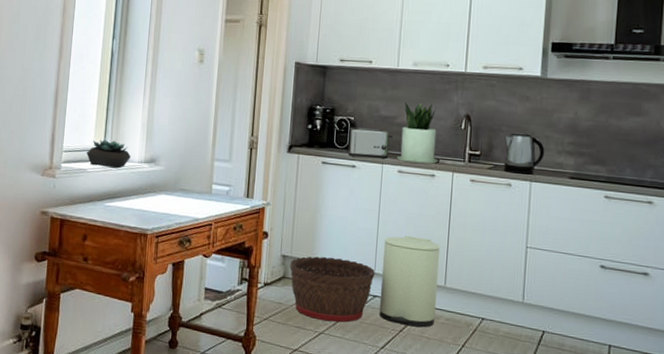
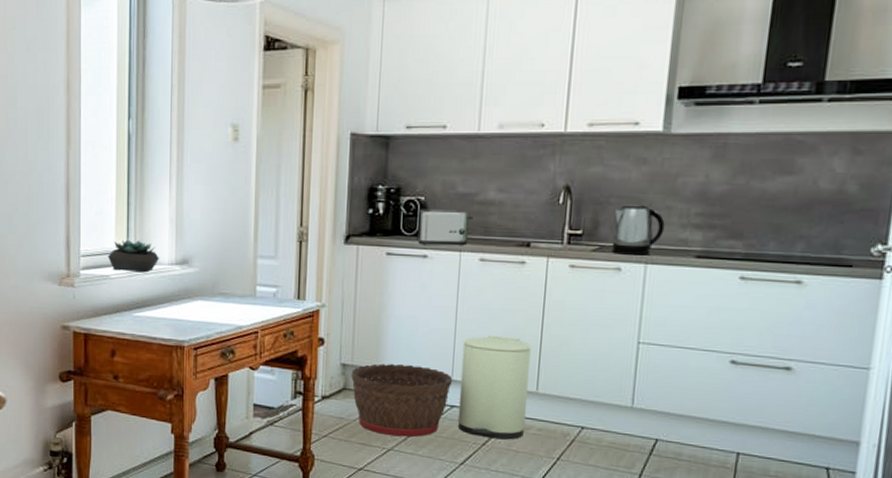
planter: present [396,102,438,165] -> none [477,174,530,251]

